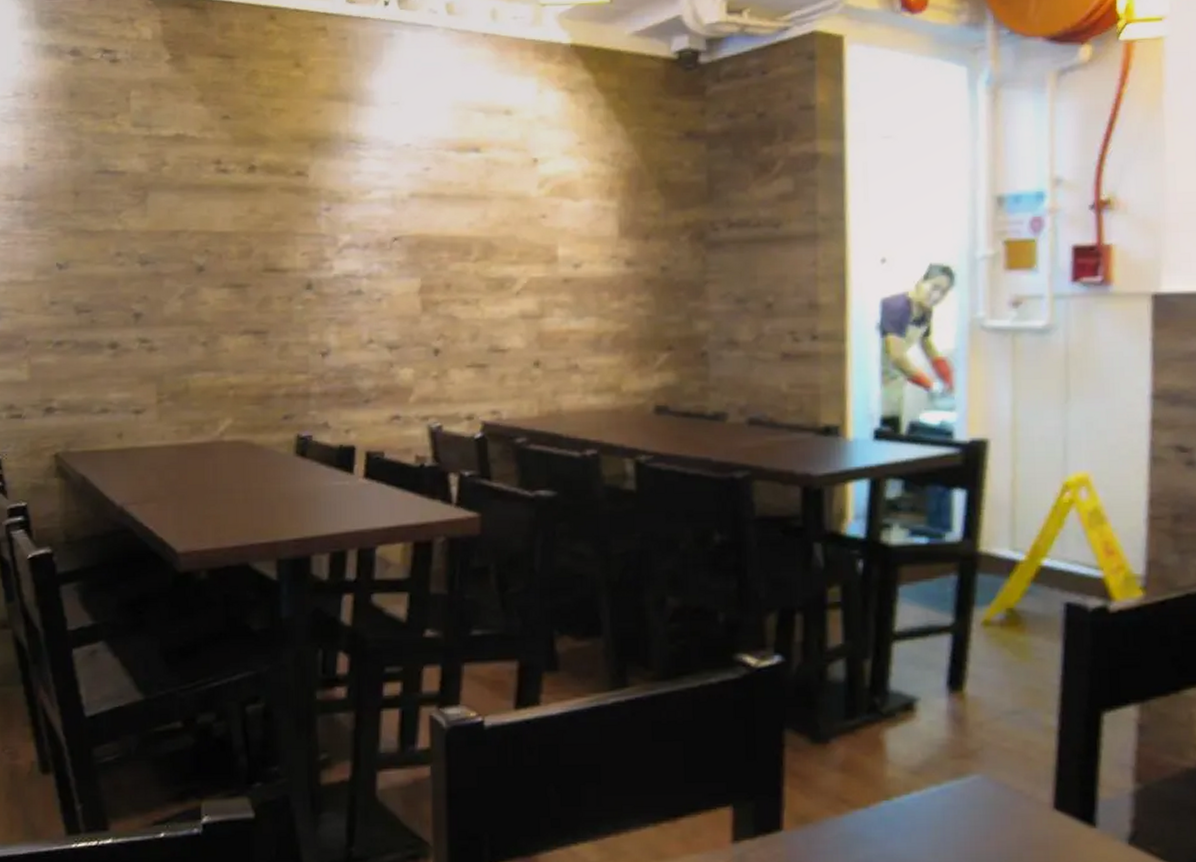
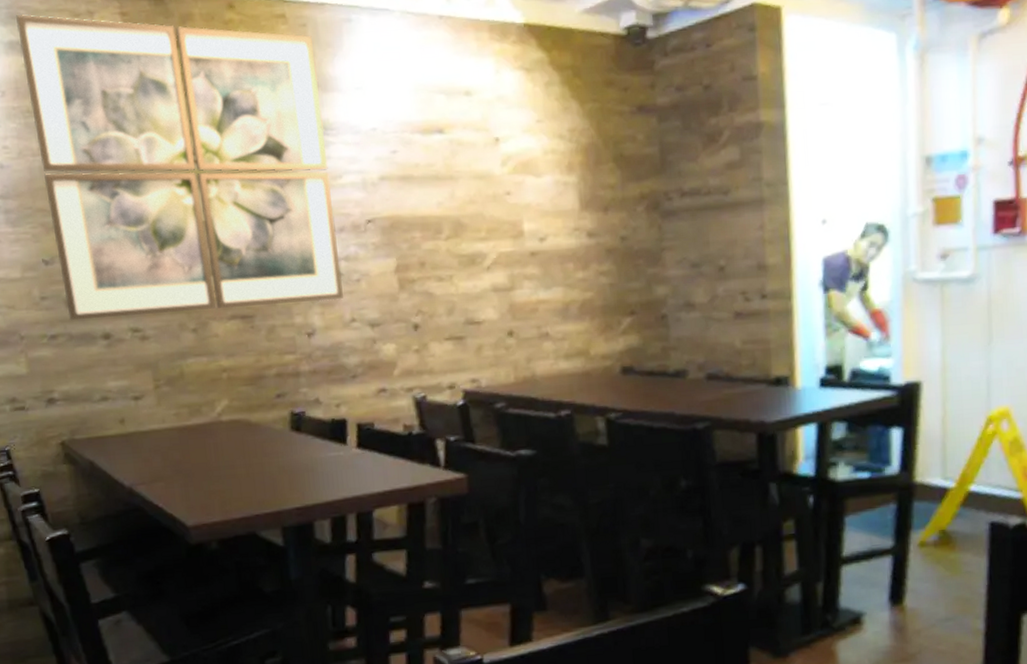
wall art: none [58,19,363,328] -> present [16,14,343,321]

